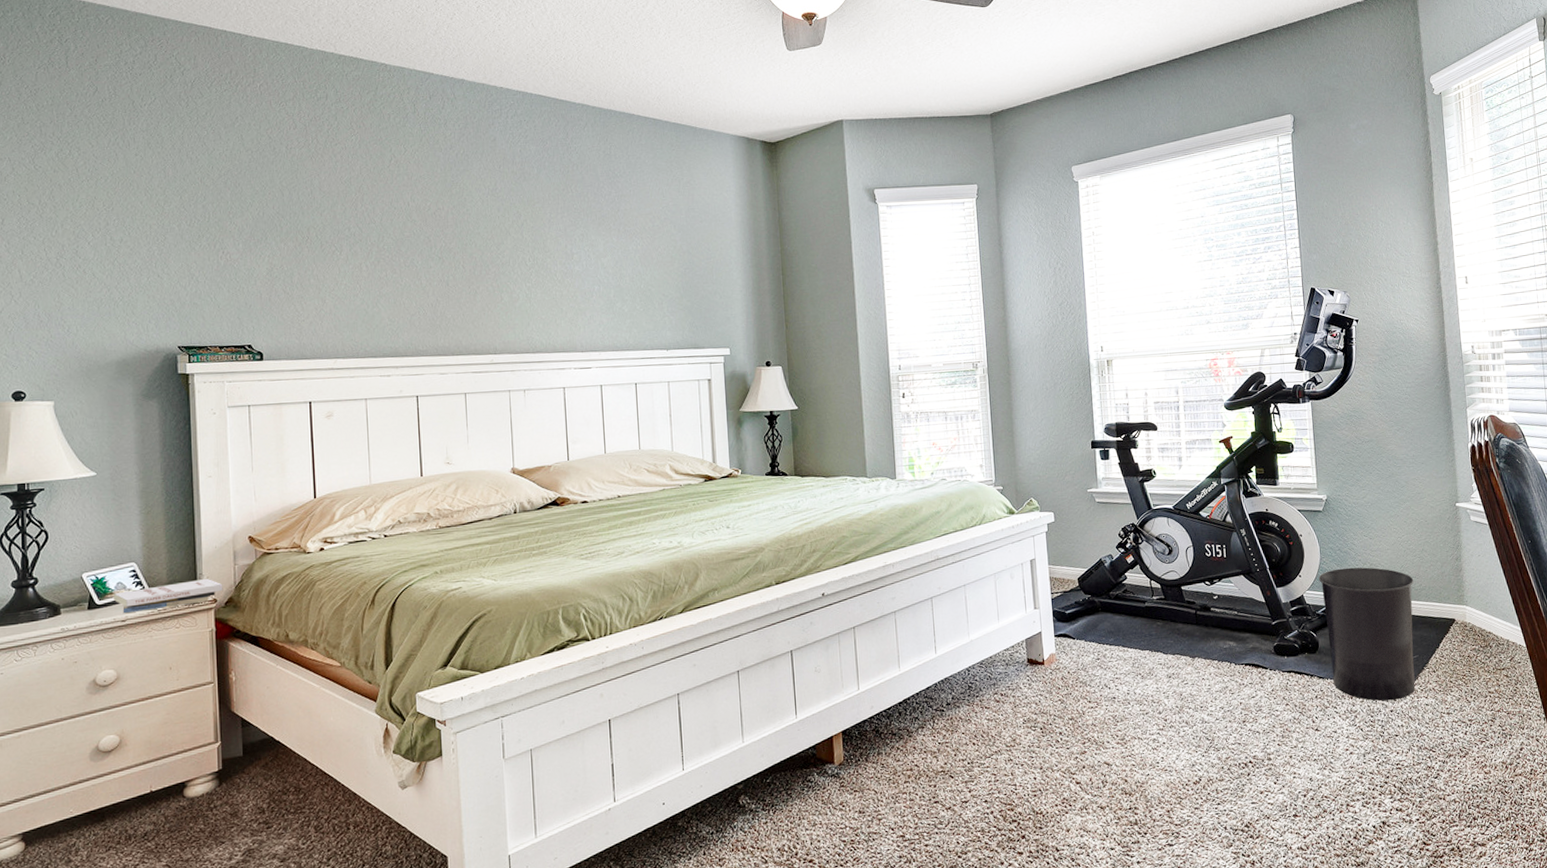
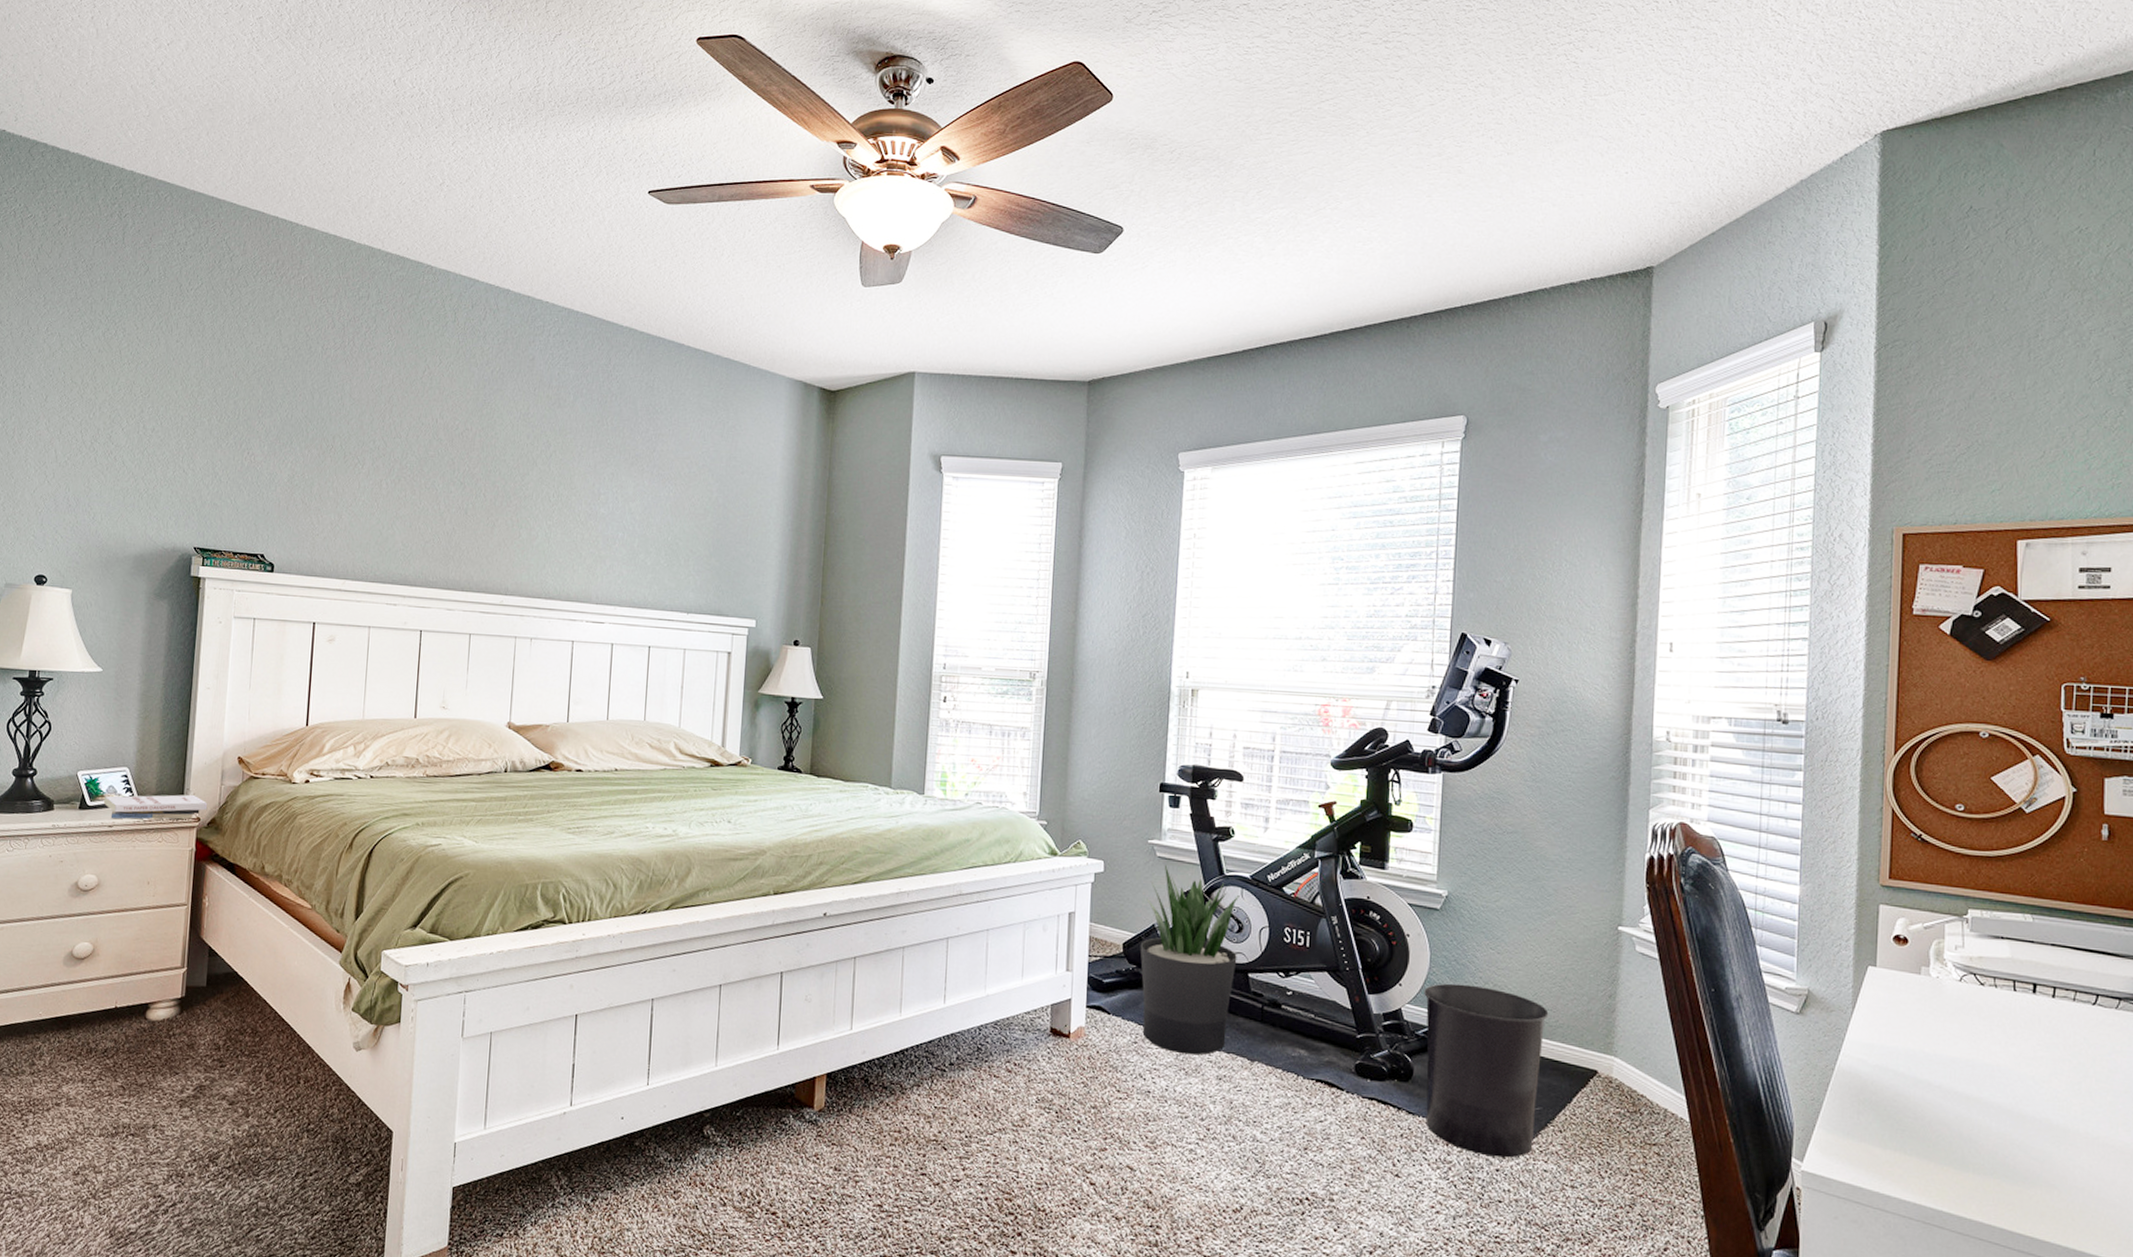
planter: none [1092,507,1171,662] -> present [1140,864,1239,1055]

